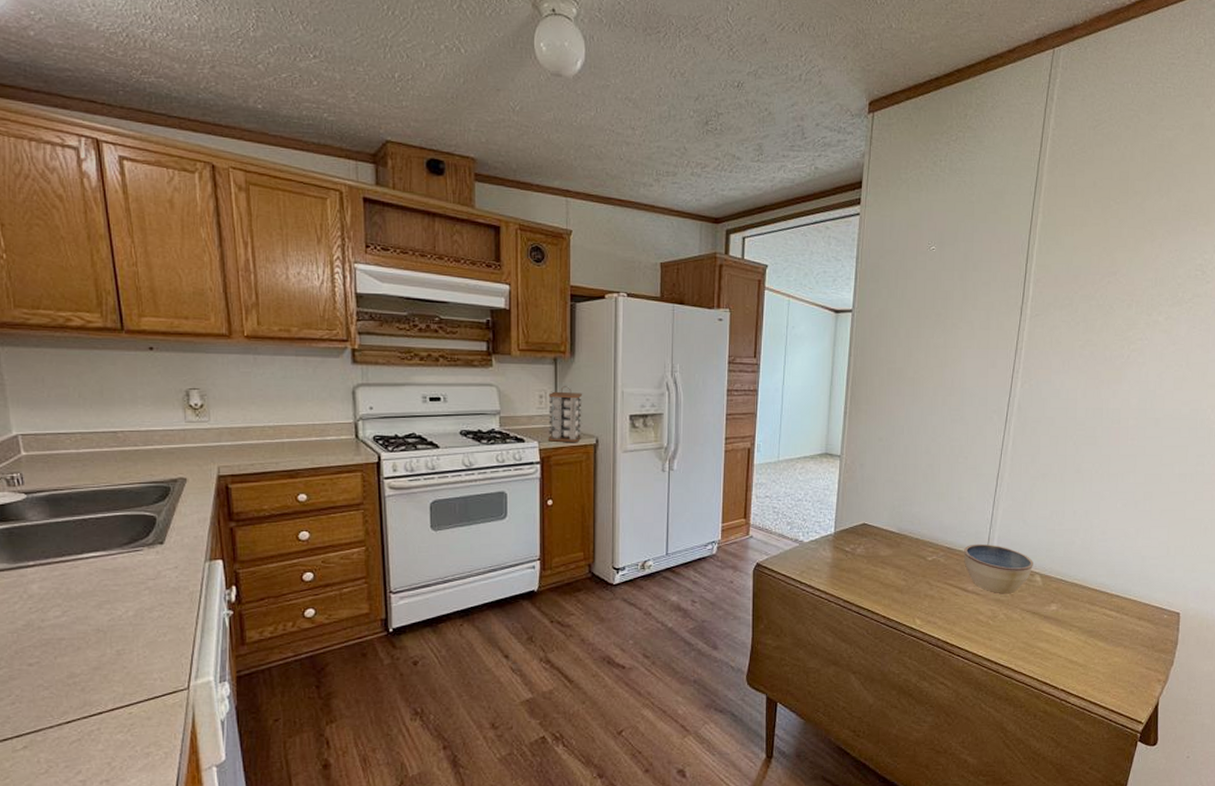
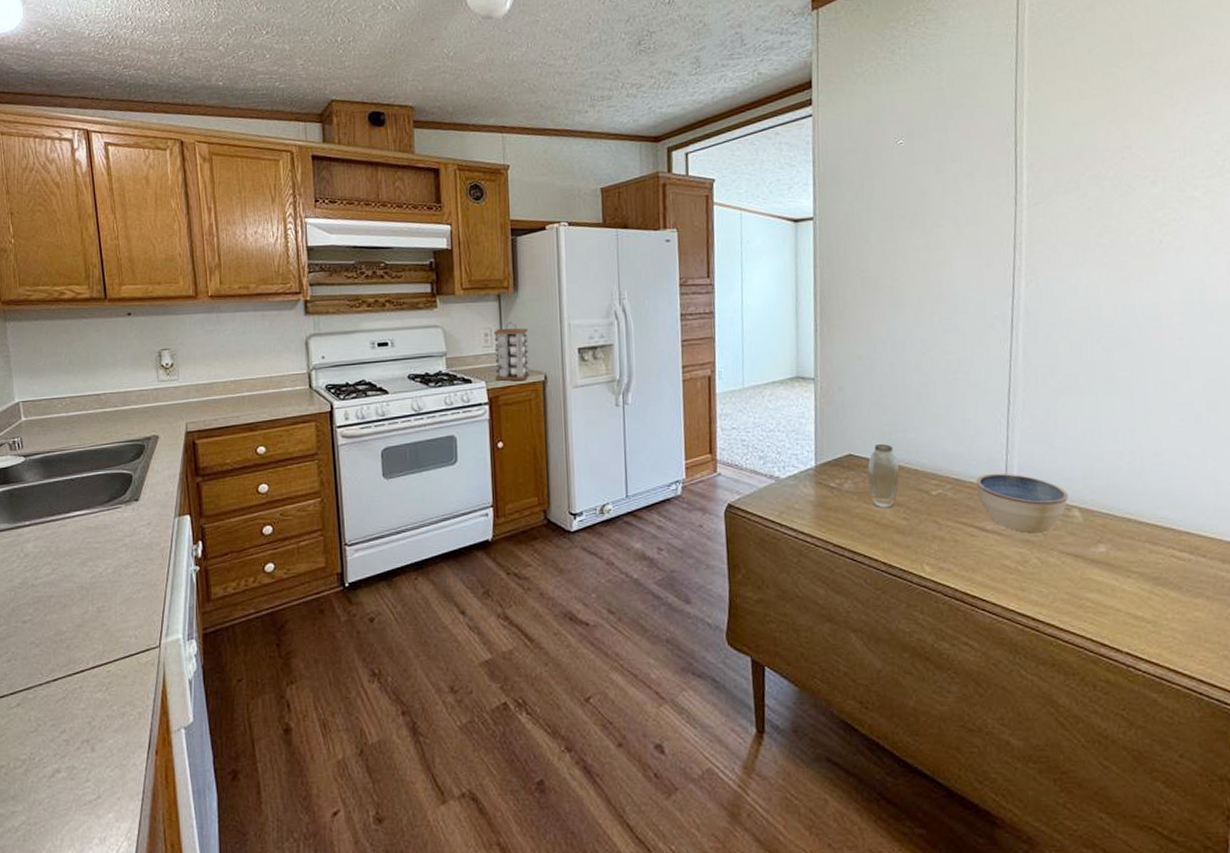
vase: none [877,515,903,571] -> present [867,443,900,508]

